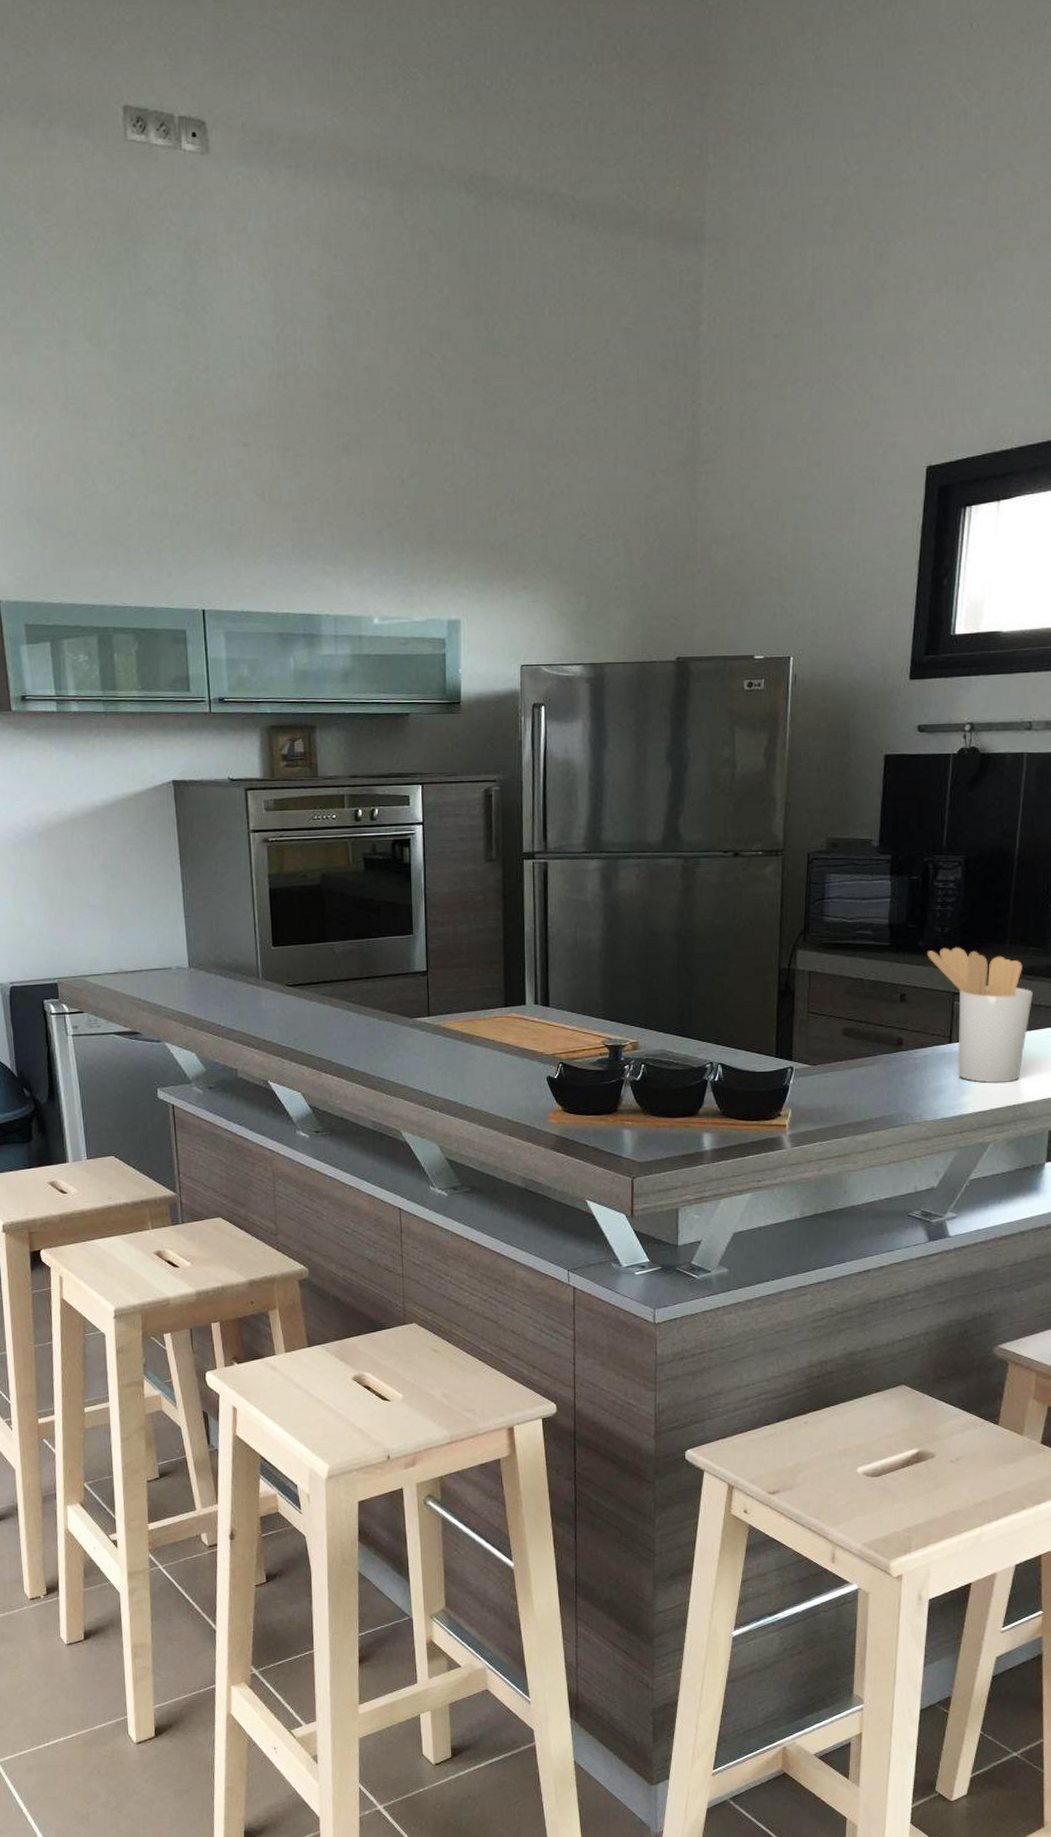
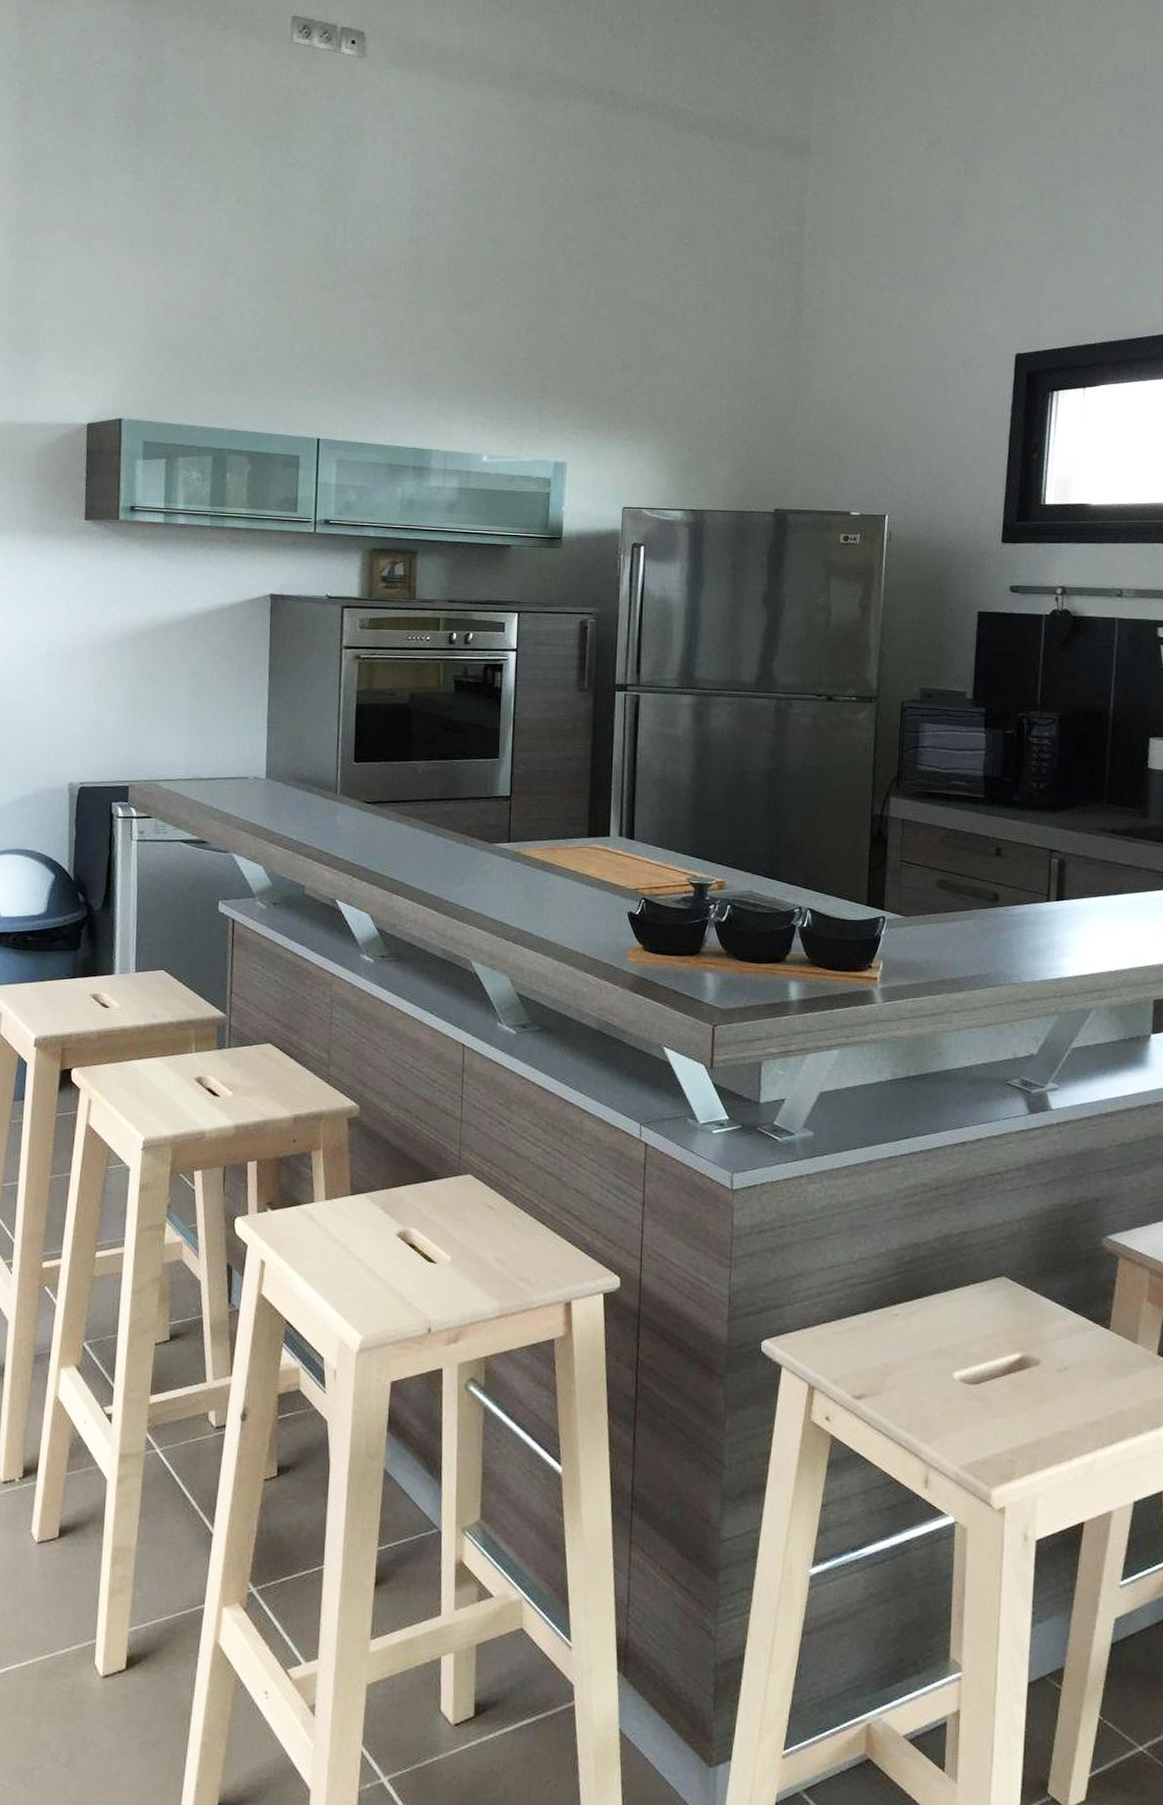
utensil holder: present [926,947,1033,1083] -> none [1022,803,1132,946]

